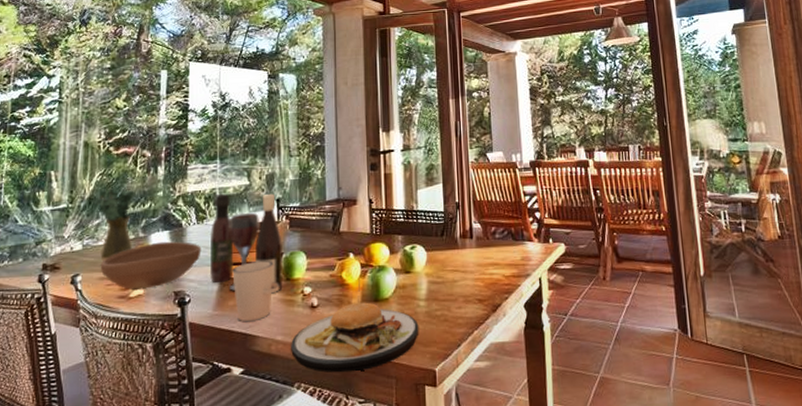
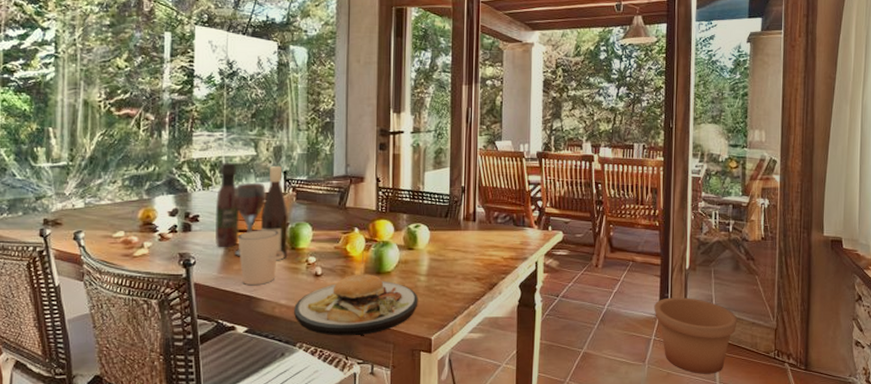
vase: present [97,187,134,261] -> none [99,148,138,219]
bowl: present [100,241,201,290] -> none [103,205,207,249]
pot: none [671,308,766,396] -> present [654,297,738,374]

